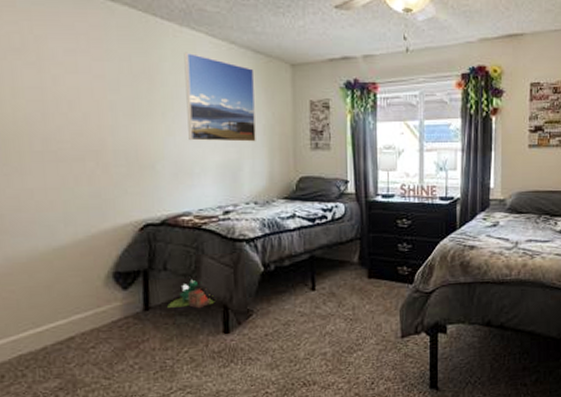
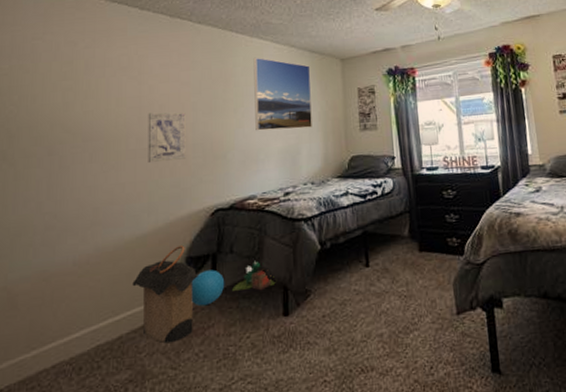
laundry hamper: none [53,260,130,356] -> present [132,245,200,344]
wall art: none [54,109,106,169] -> present [148,112,186,164]
ball: none [121,286,159,321] -> present [191,269,225,306]

